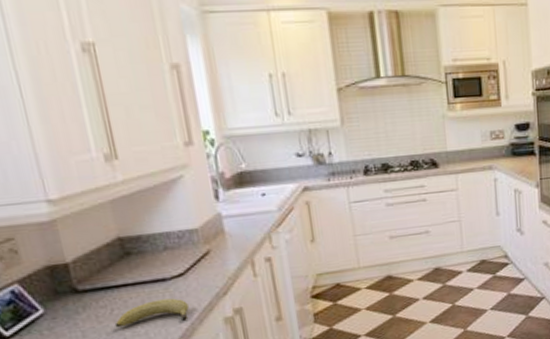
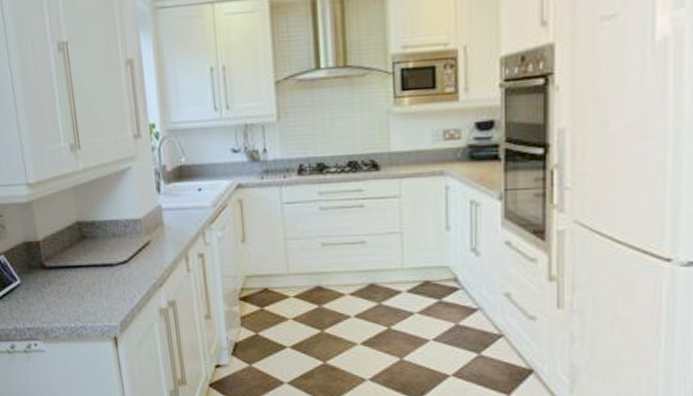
fruit: present [114,298,189,328] -> none [71,283,130,307]

